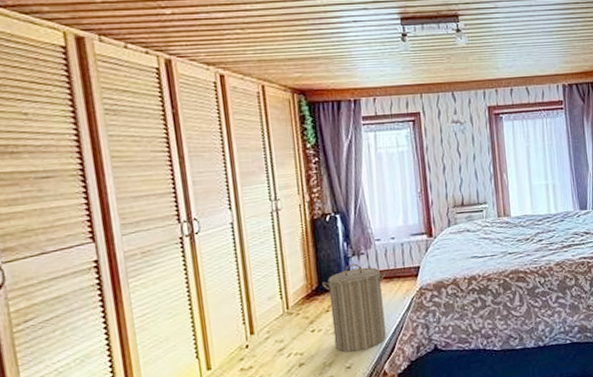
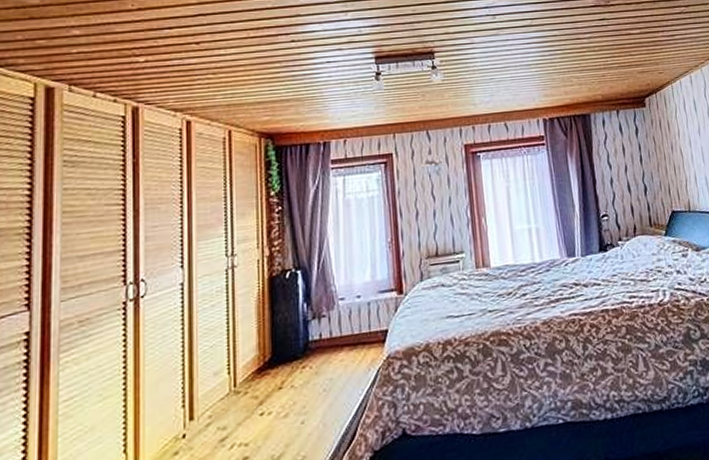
laundry hamper: present [322,263,387,353] -> none [277,328,350,442]

